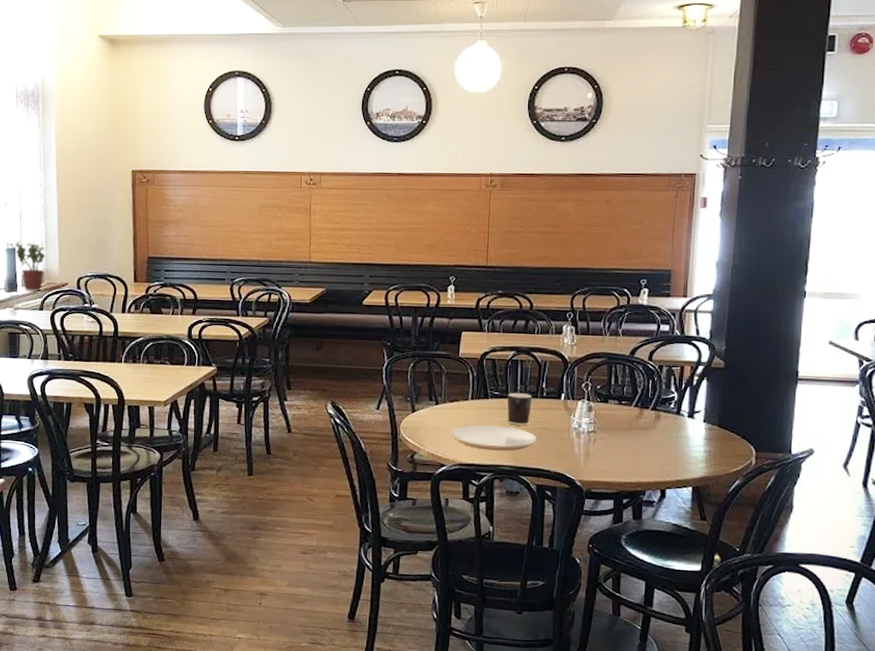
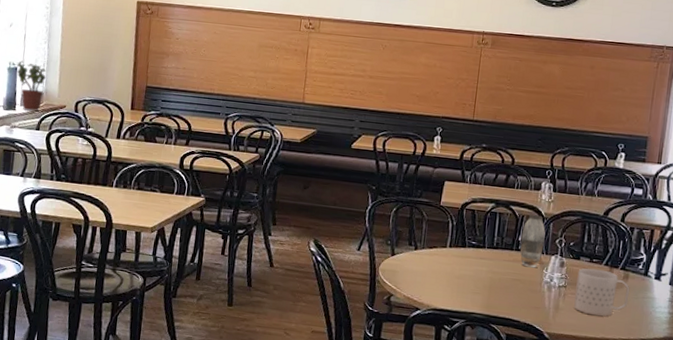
plate: present [451,424,537,451] -> none [427,272,509,300]
mug: present [506,392,532,426] -> none [482,243,508,277]
vase: none [545,359,570,415] -> present [520,214,546,268]
mug: none [605,411,663,460] -> present [574,268,630,317]

